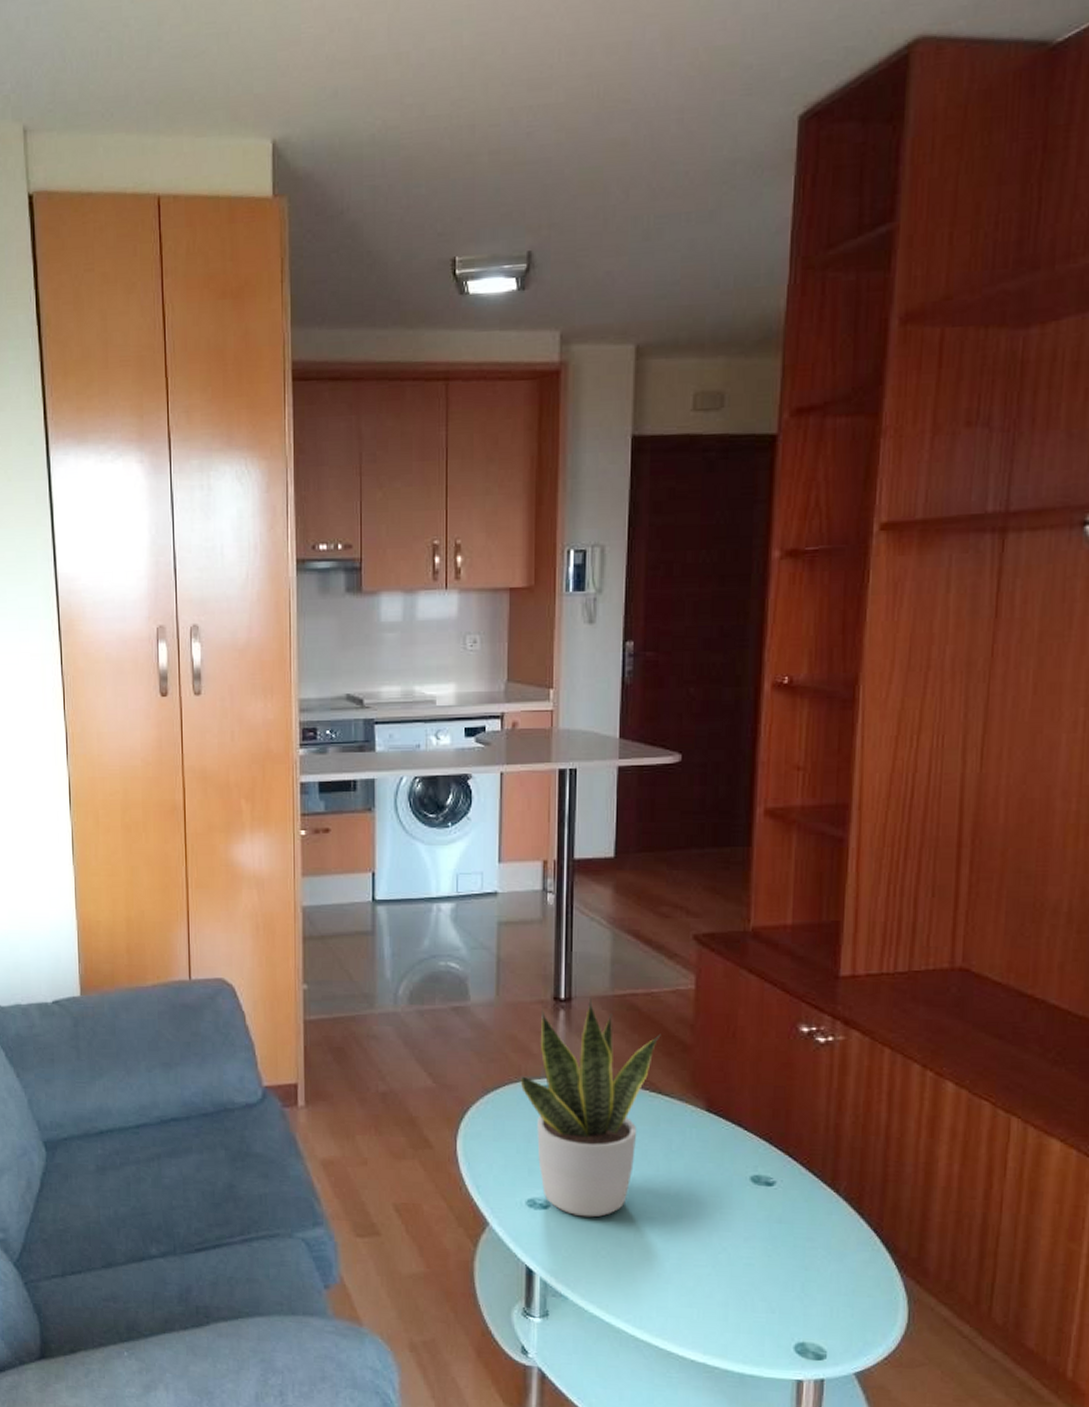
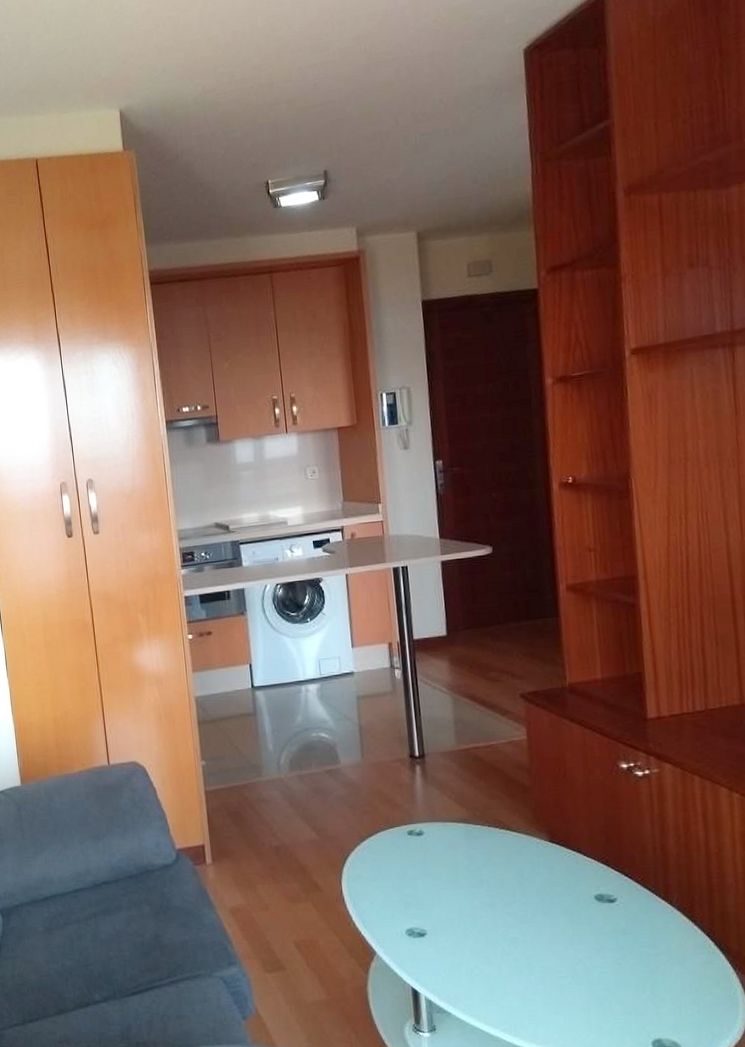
potted plant: present [520,997,661,1218] -> none [389,753,503,941]

